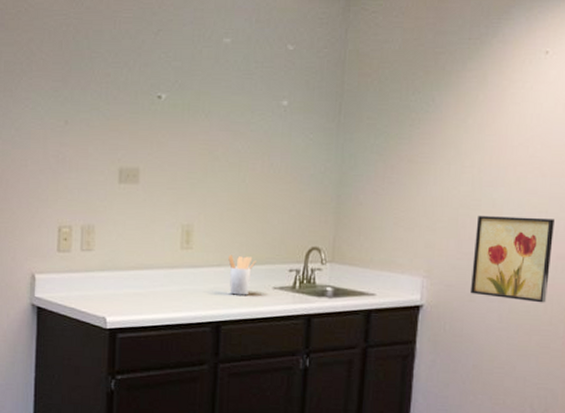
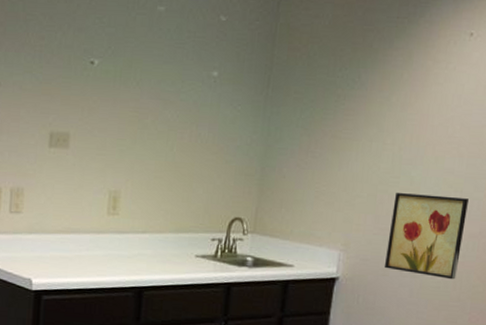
utensil holder: present [228,255,256,295] -> none [153,222,180,262]

